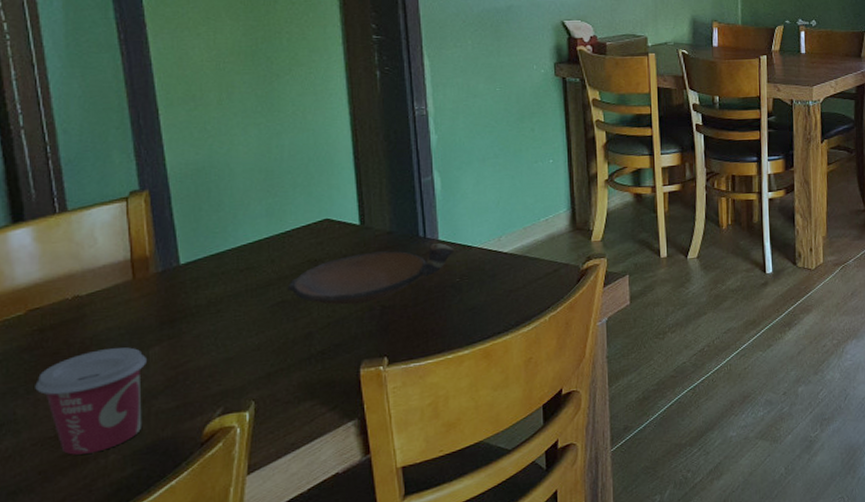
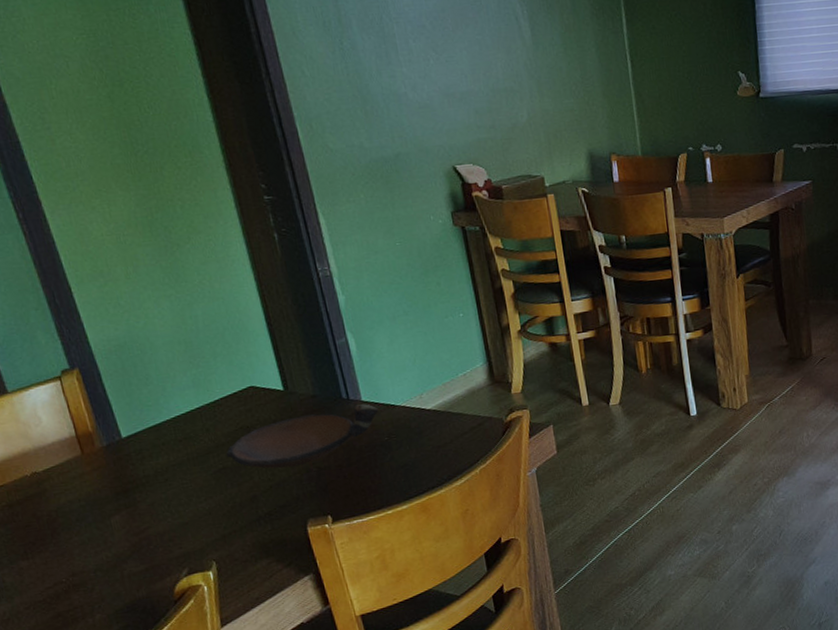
cup: present [35,347,146,455] -> none [15,517,119,616]

